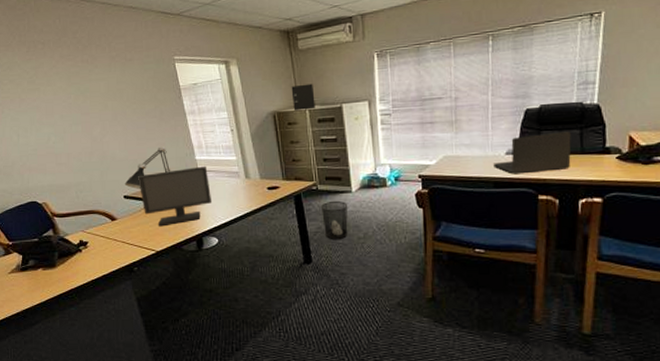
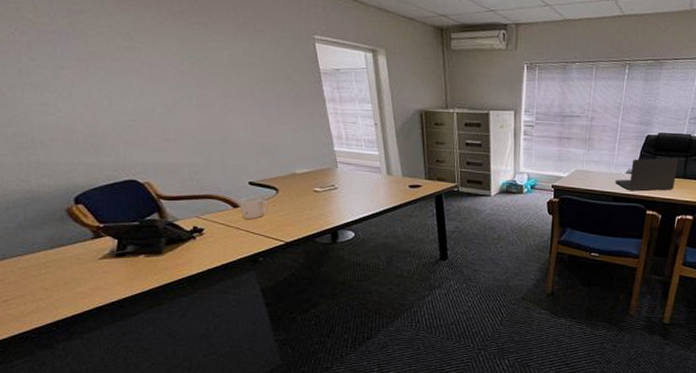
mug: none [116,209,141,232] -> present [239,196,268,220]
desk lamp: present [124,146,171,190] -> none [250,133,306,177]
computer monitor: present [138,165,213,227] -> none [267,158,351,217]
binder: present [291,83,315,111] -> none [440,86,464,112]
waste bin: present [320,200,348,240] -> none [460,203,486,240]

